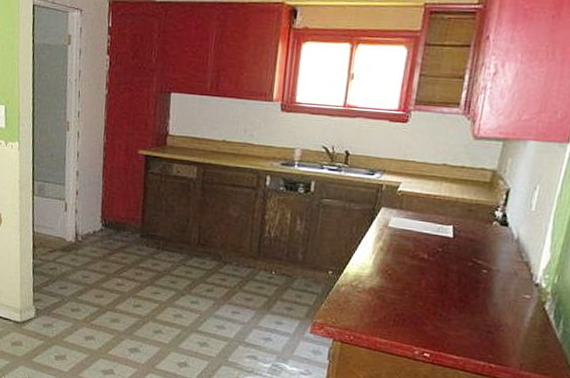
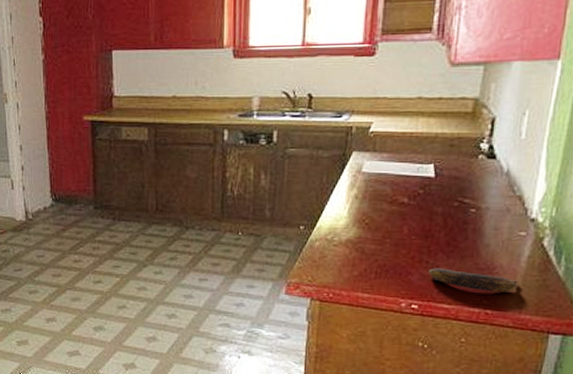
banana: none [441,321,521,349] -> present [428,268,518,292]

